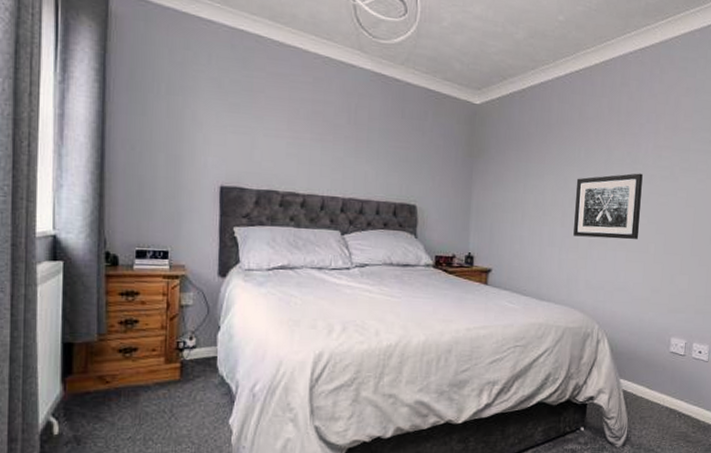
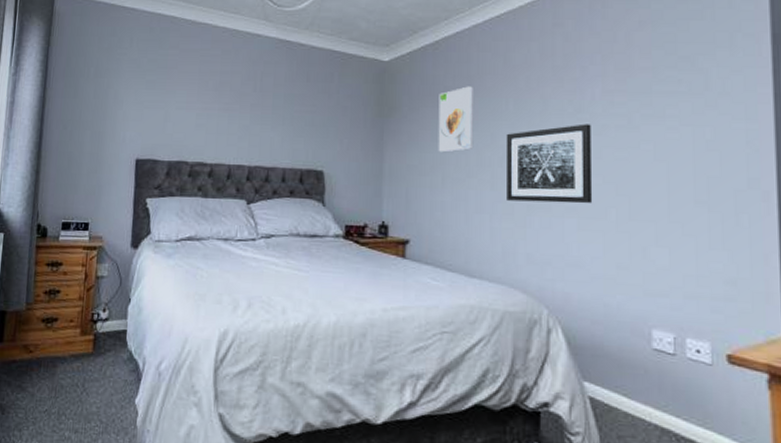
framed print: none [519,133,552,193] -> present [438,86,474,153]

